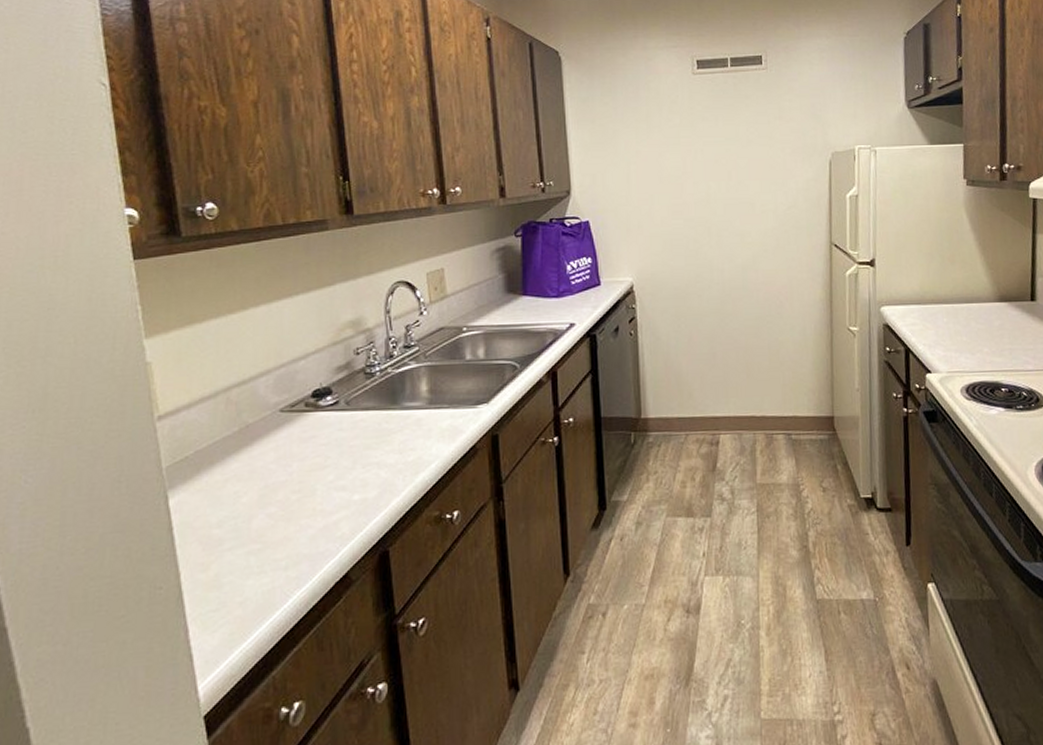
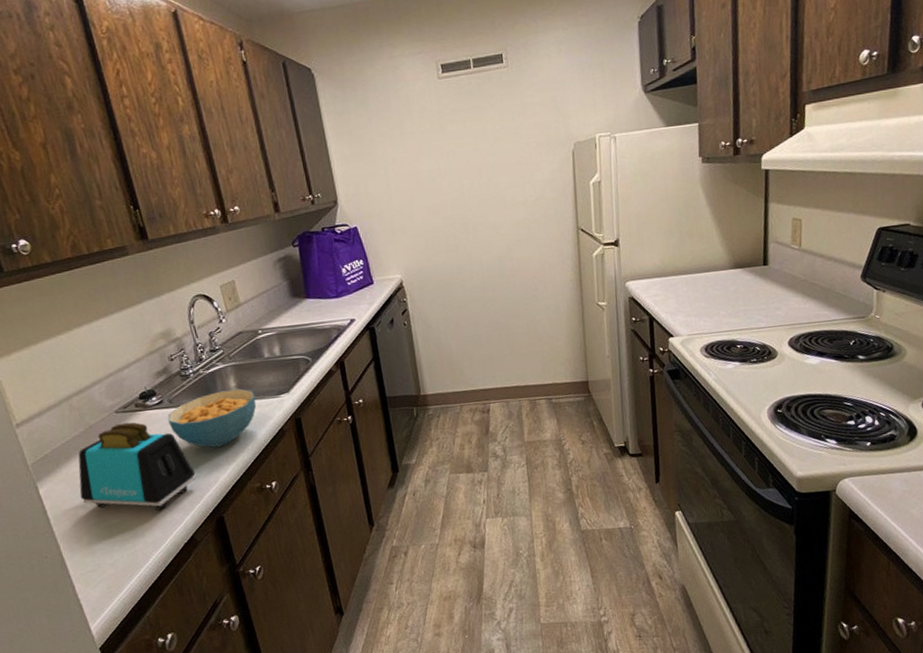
toaster: none [218,424,363,537] -> present [78,422,196,511]
cereal bowl: none [341,394,449,464] -> present [167,388,257,448]

